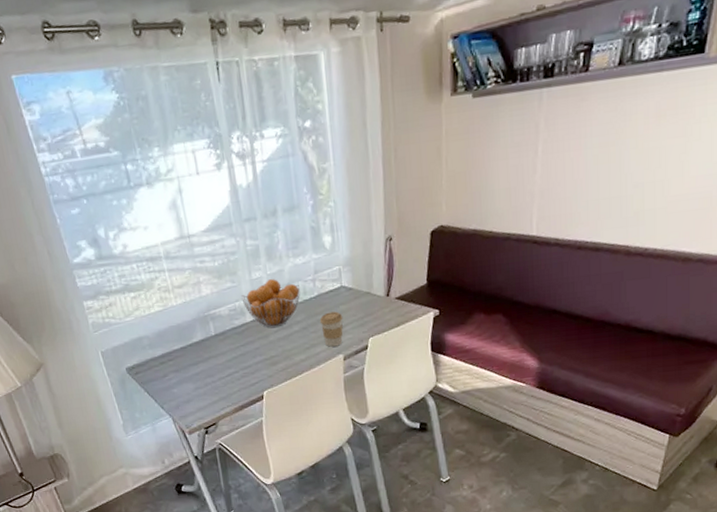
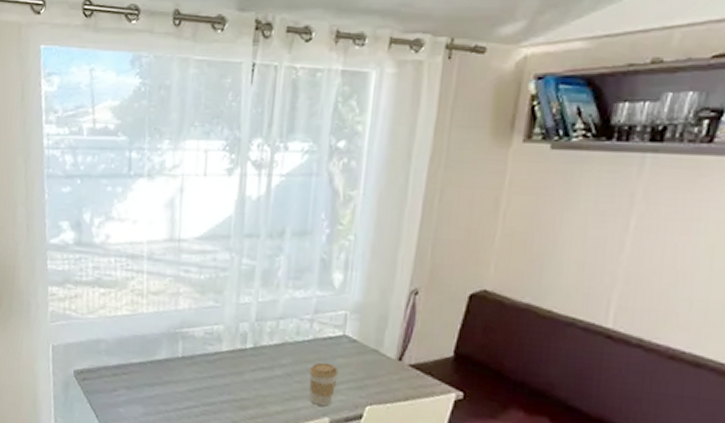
fruit basket: present [241,279,301,329] -> none [222,308,294,366]

